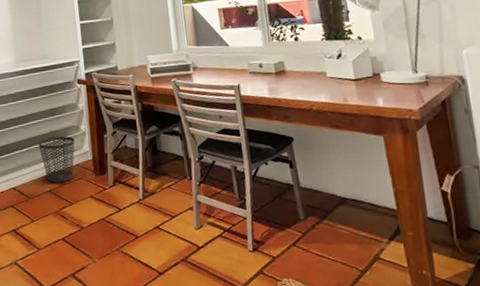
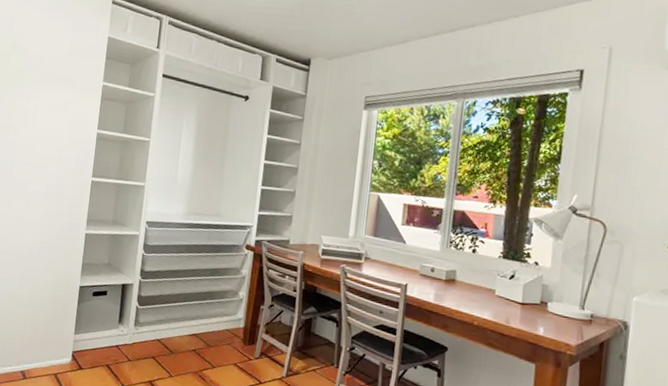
wastebasket: present [38,136,75,183] -> none [192,296,230,345]

